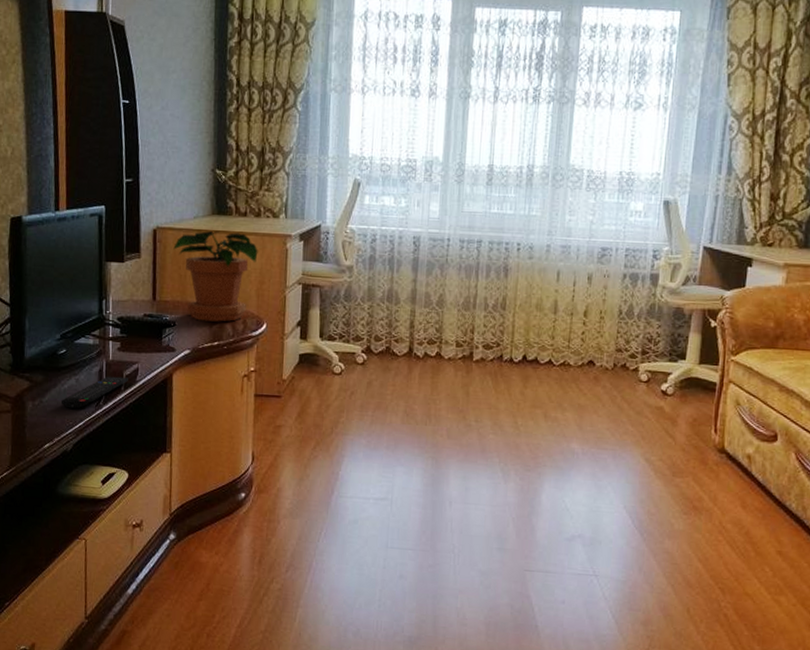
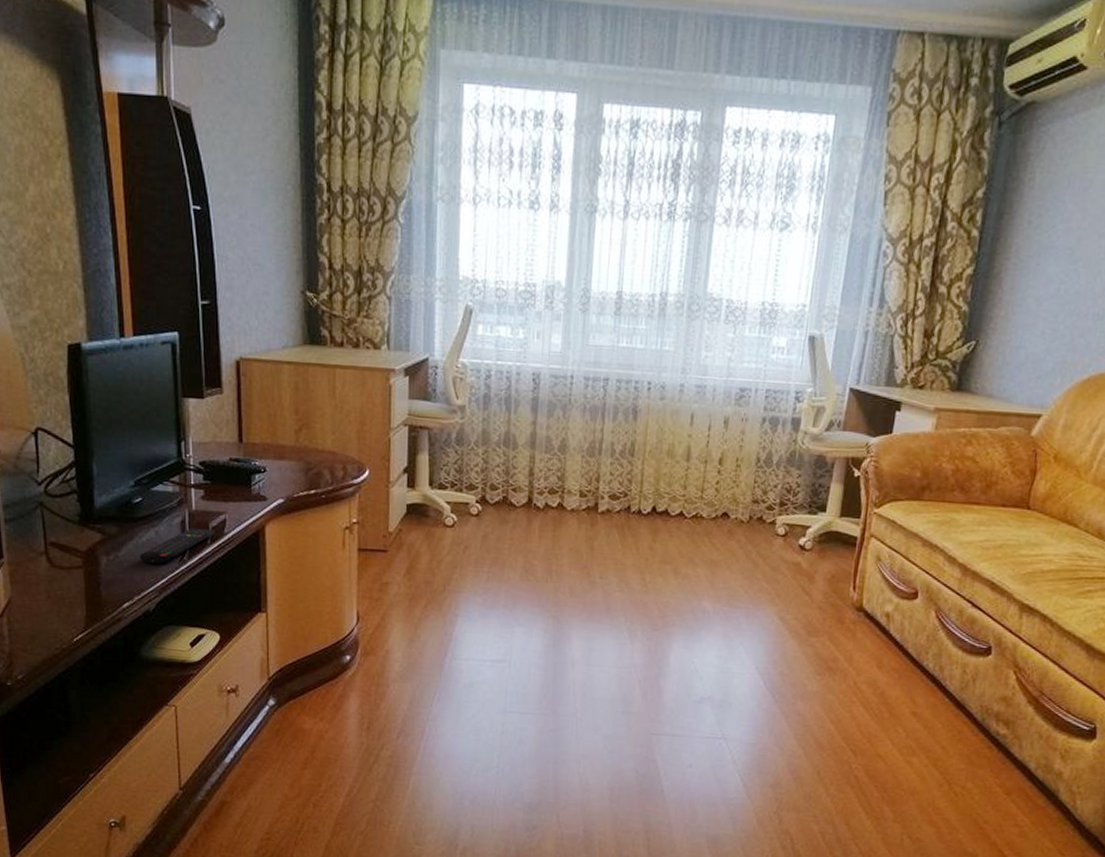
potted plant: present [173,230,258,322] -> none [260,363,358,468]

